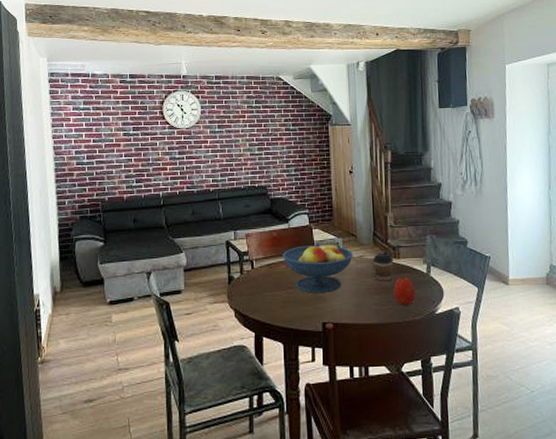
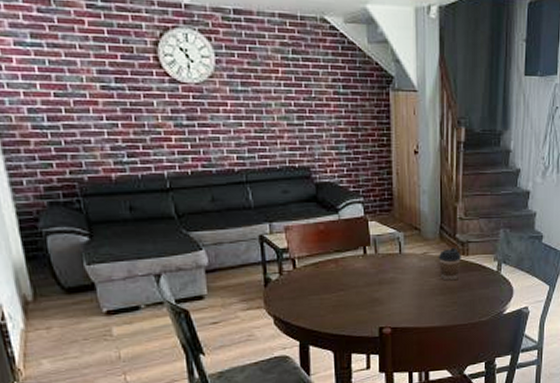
fruit bowl: present [283,241,354,293] -> none [332,236,417,295]
apple: present [393,277,416,305] -> none [460,276,484,306]

